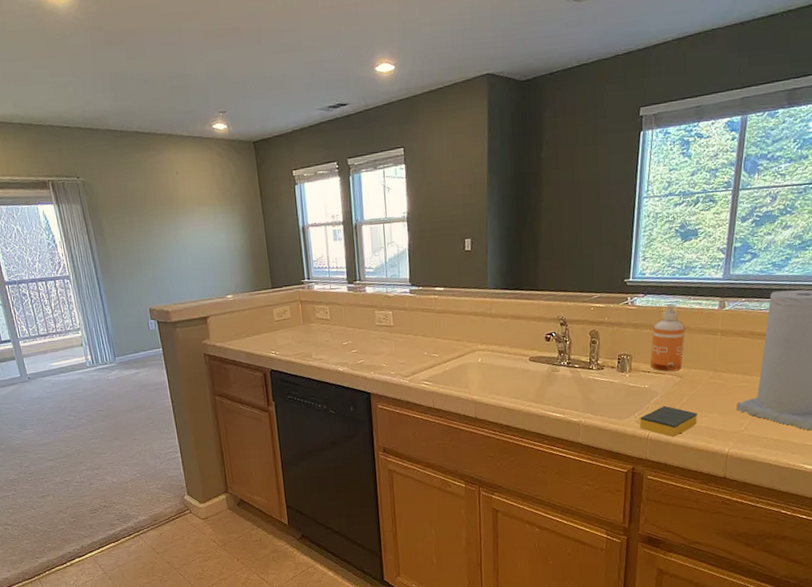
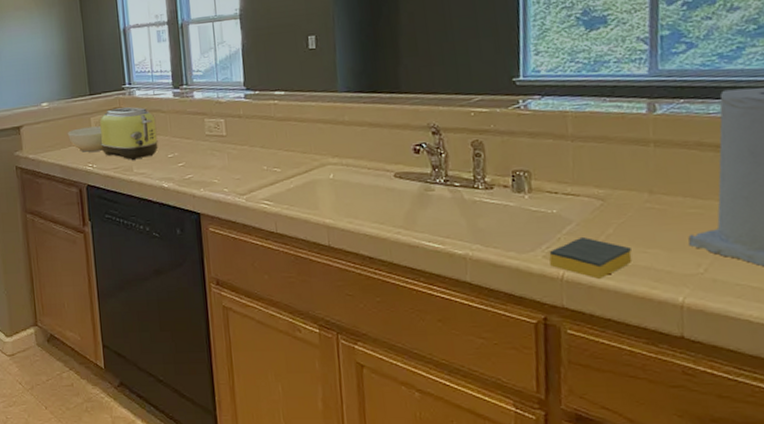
bowl: none [251,317,285,341] -> present [67,126,104,152]
toaster: none [281,299,335,347] -> present [99,106,159,160]
soap dispenser: present [650,304,685,372] -> none [556,107,603,194]

